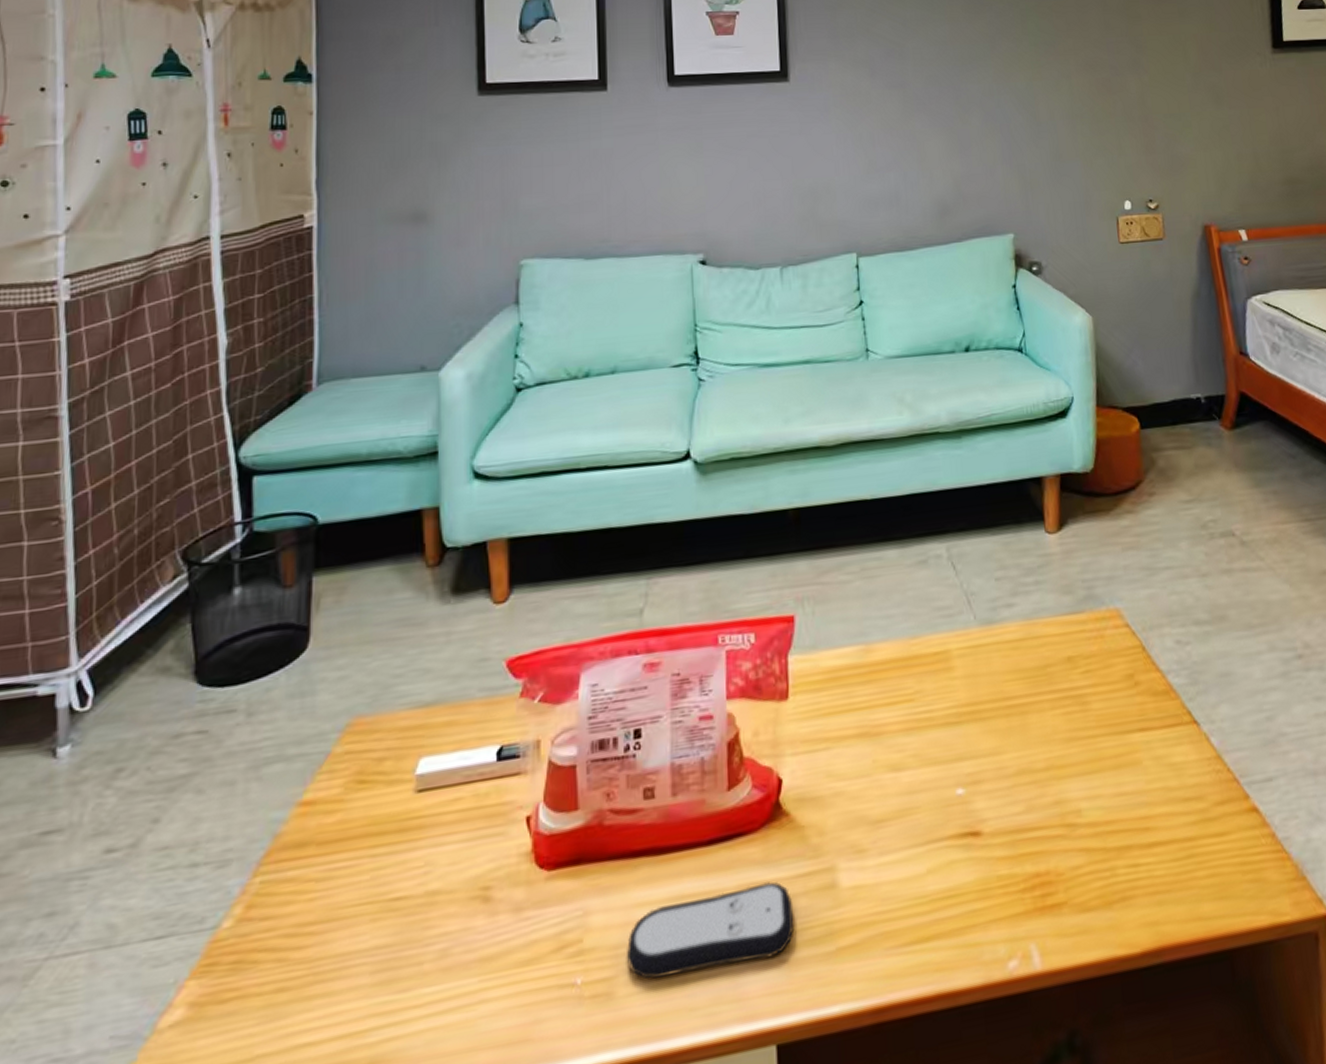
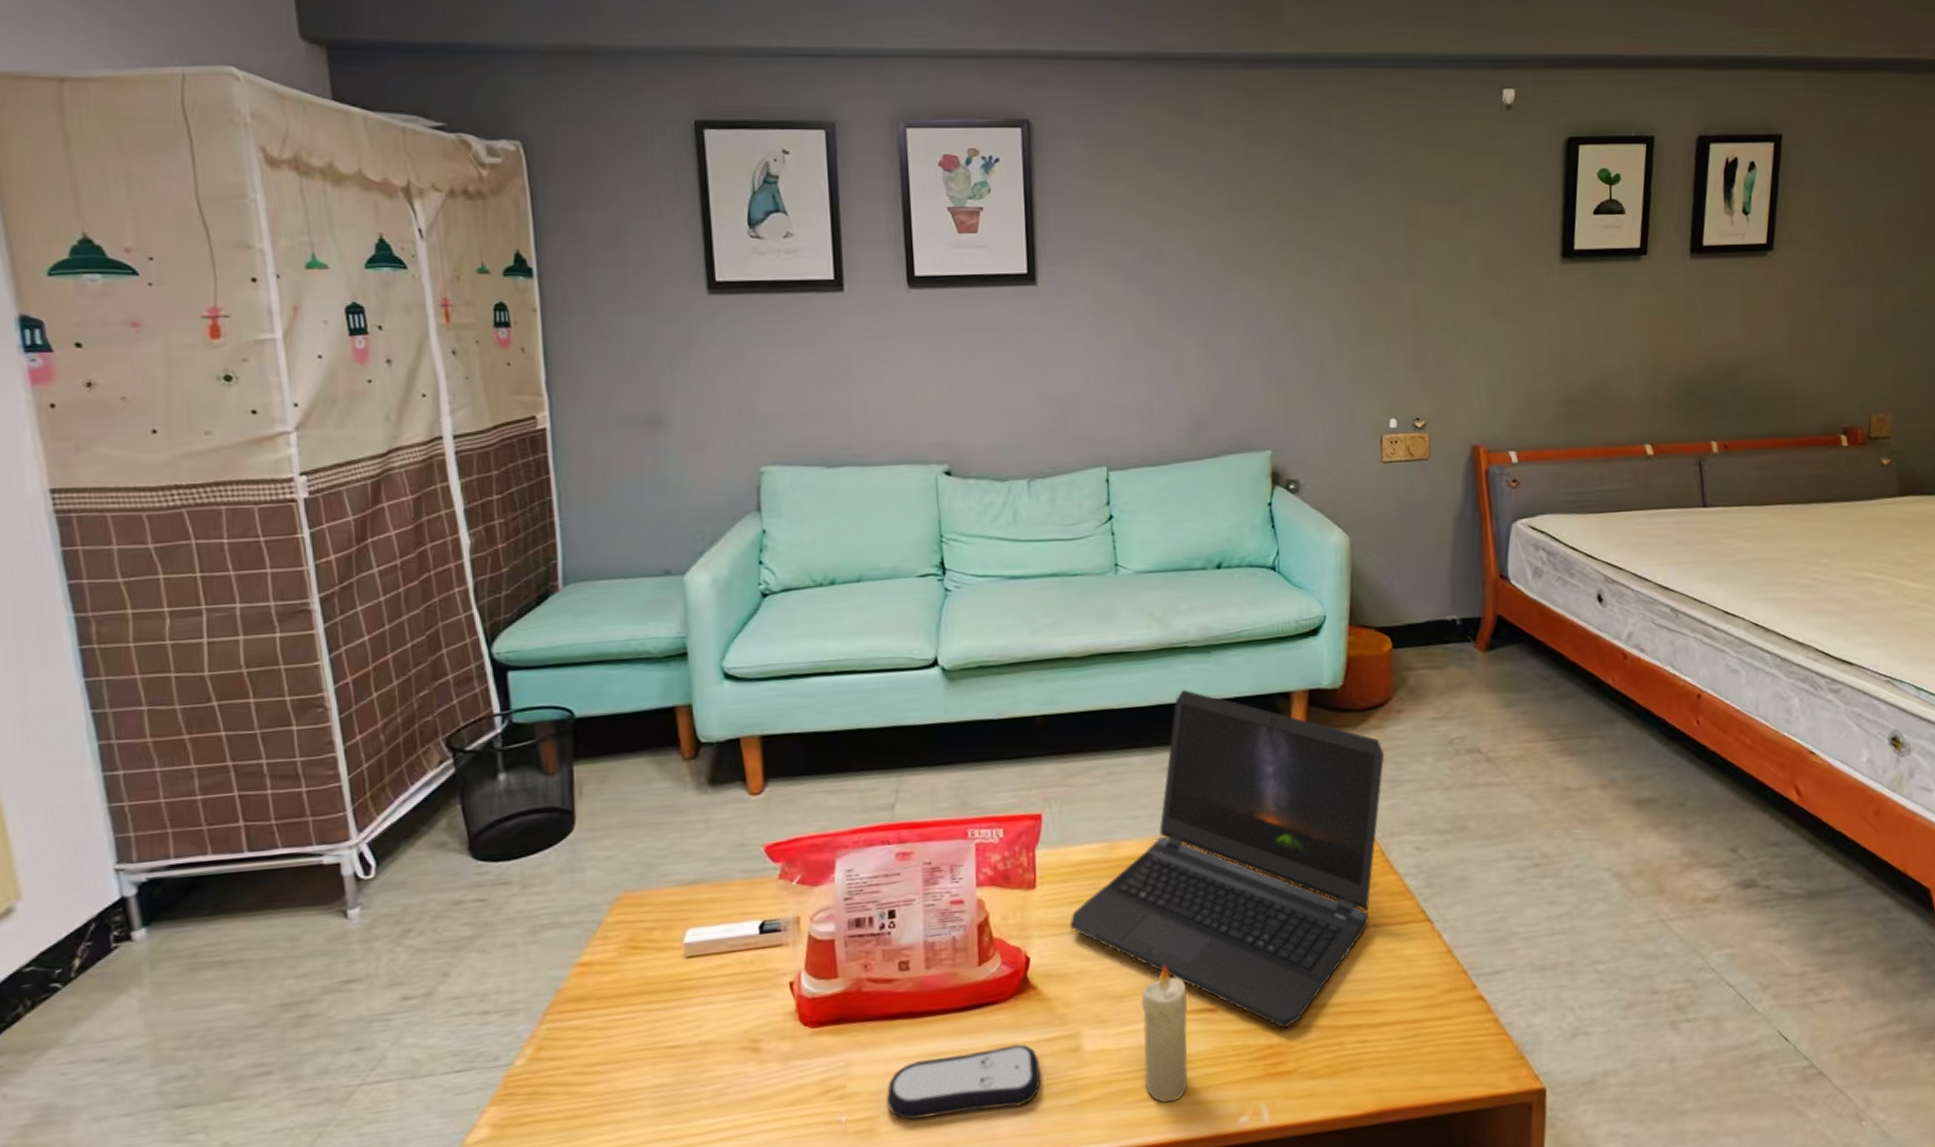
laptop computer: none [824,477,1140,854] -> present [1070,690,1385,1029]
candle: none [900,782,952,947] -> present [1141,964,1188,1103]

